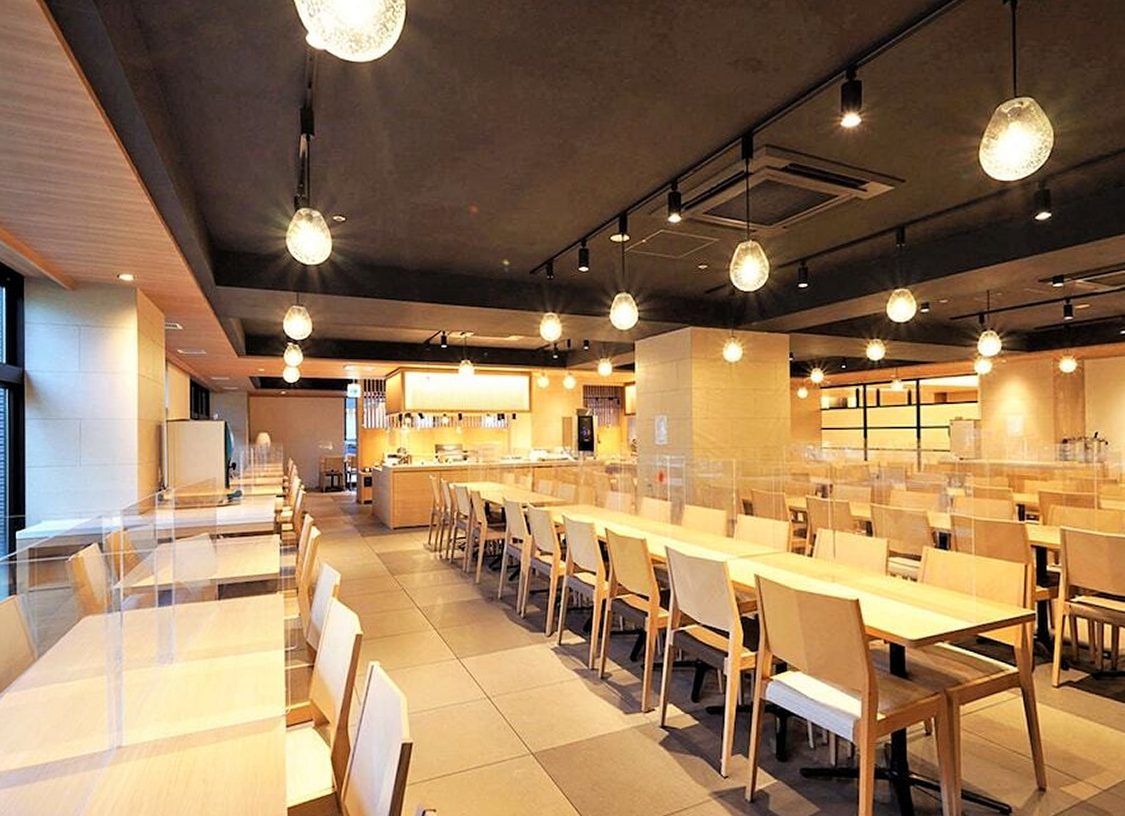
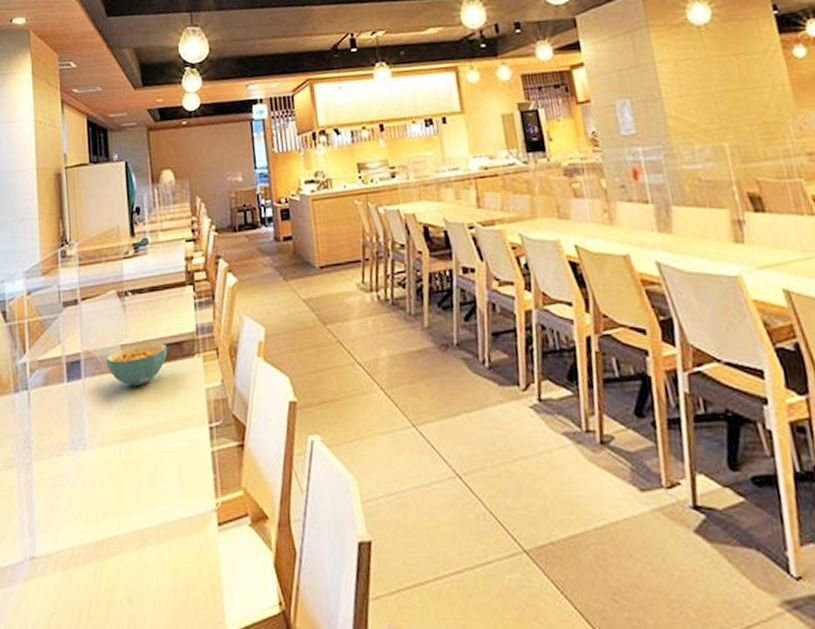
cereal bowl: none [196,579,253,615] -> present [106,342,168,387]

